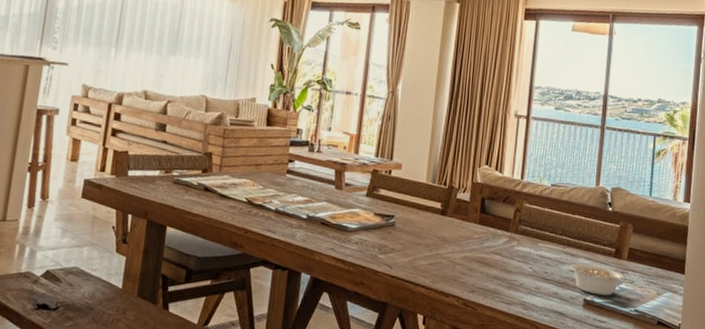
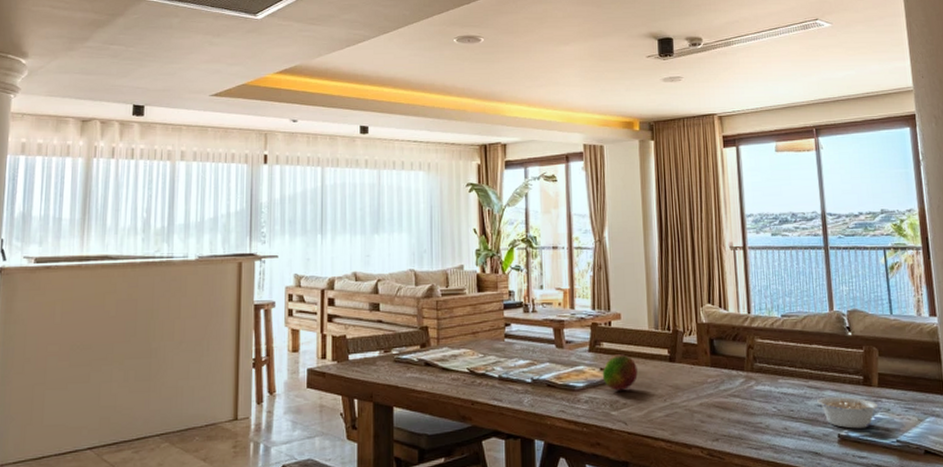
fruit: none [375,202,410,236] -> present [602,354,638,390]

